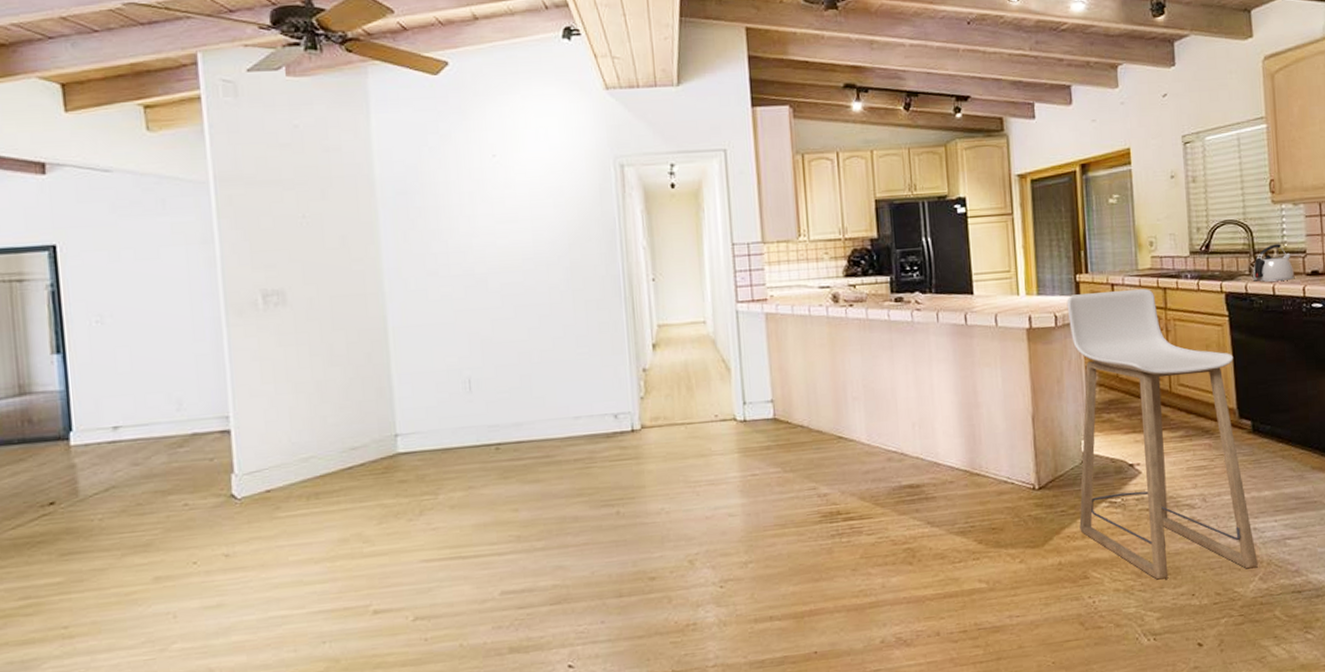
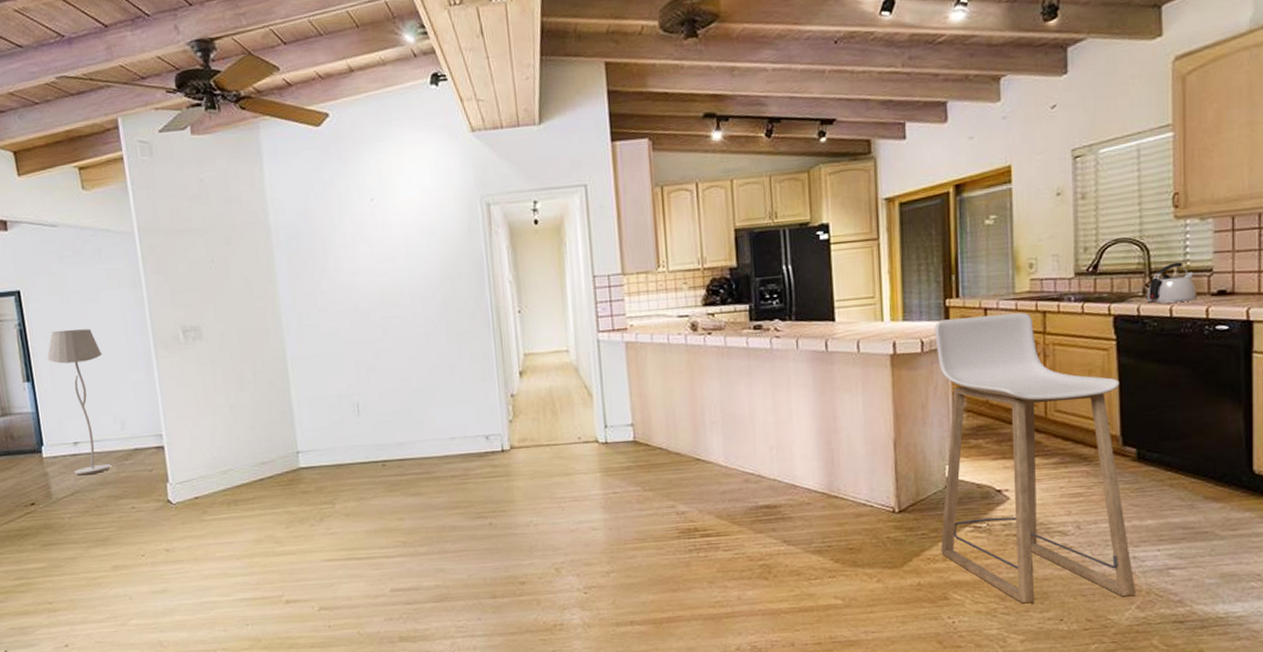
floor lamp: none [86,291,161,468] -> present [47,329,112,476]

